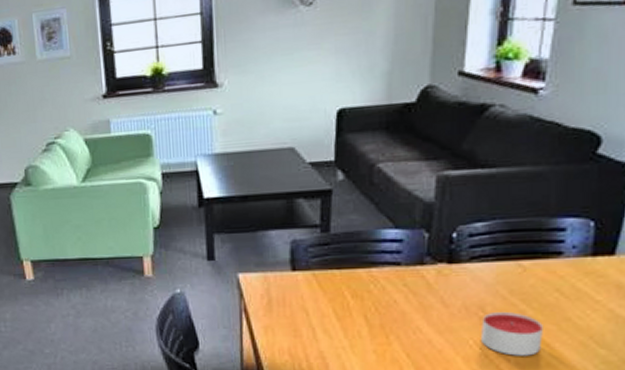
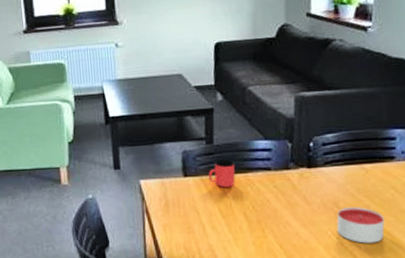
cup: none [322,251,356,284] -> present [208,159,236,187]

